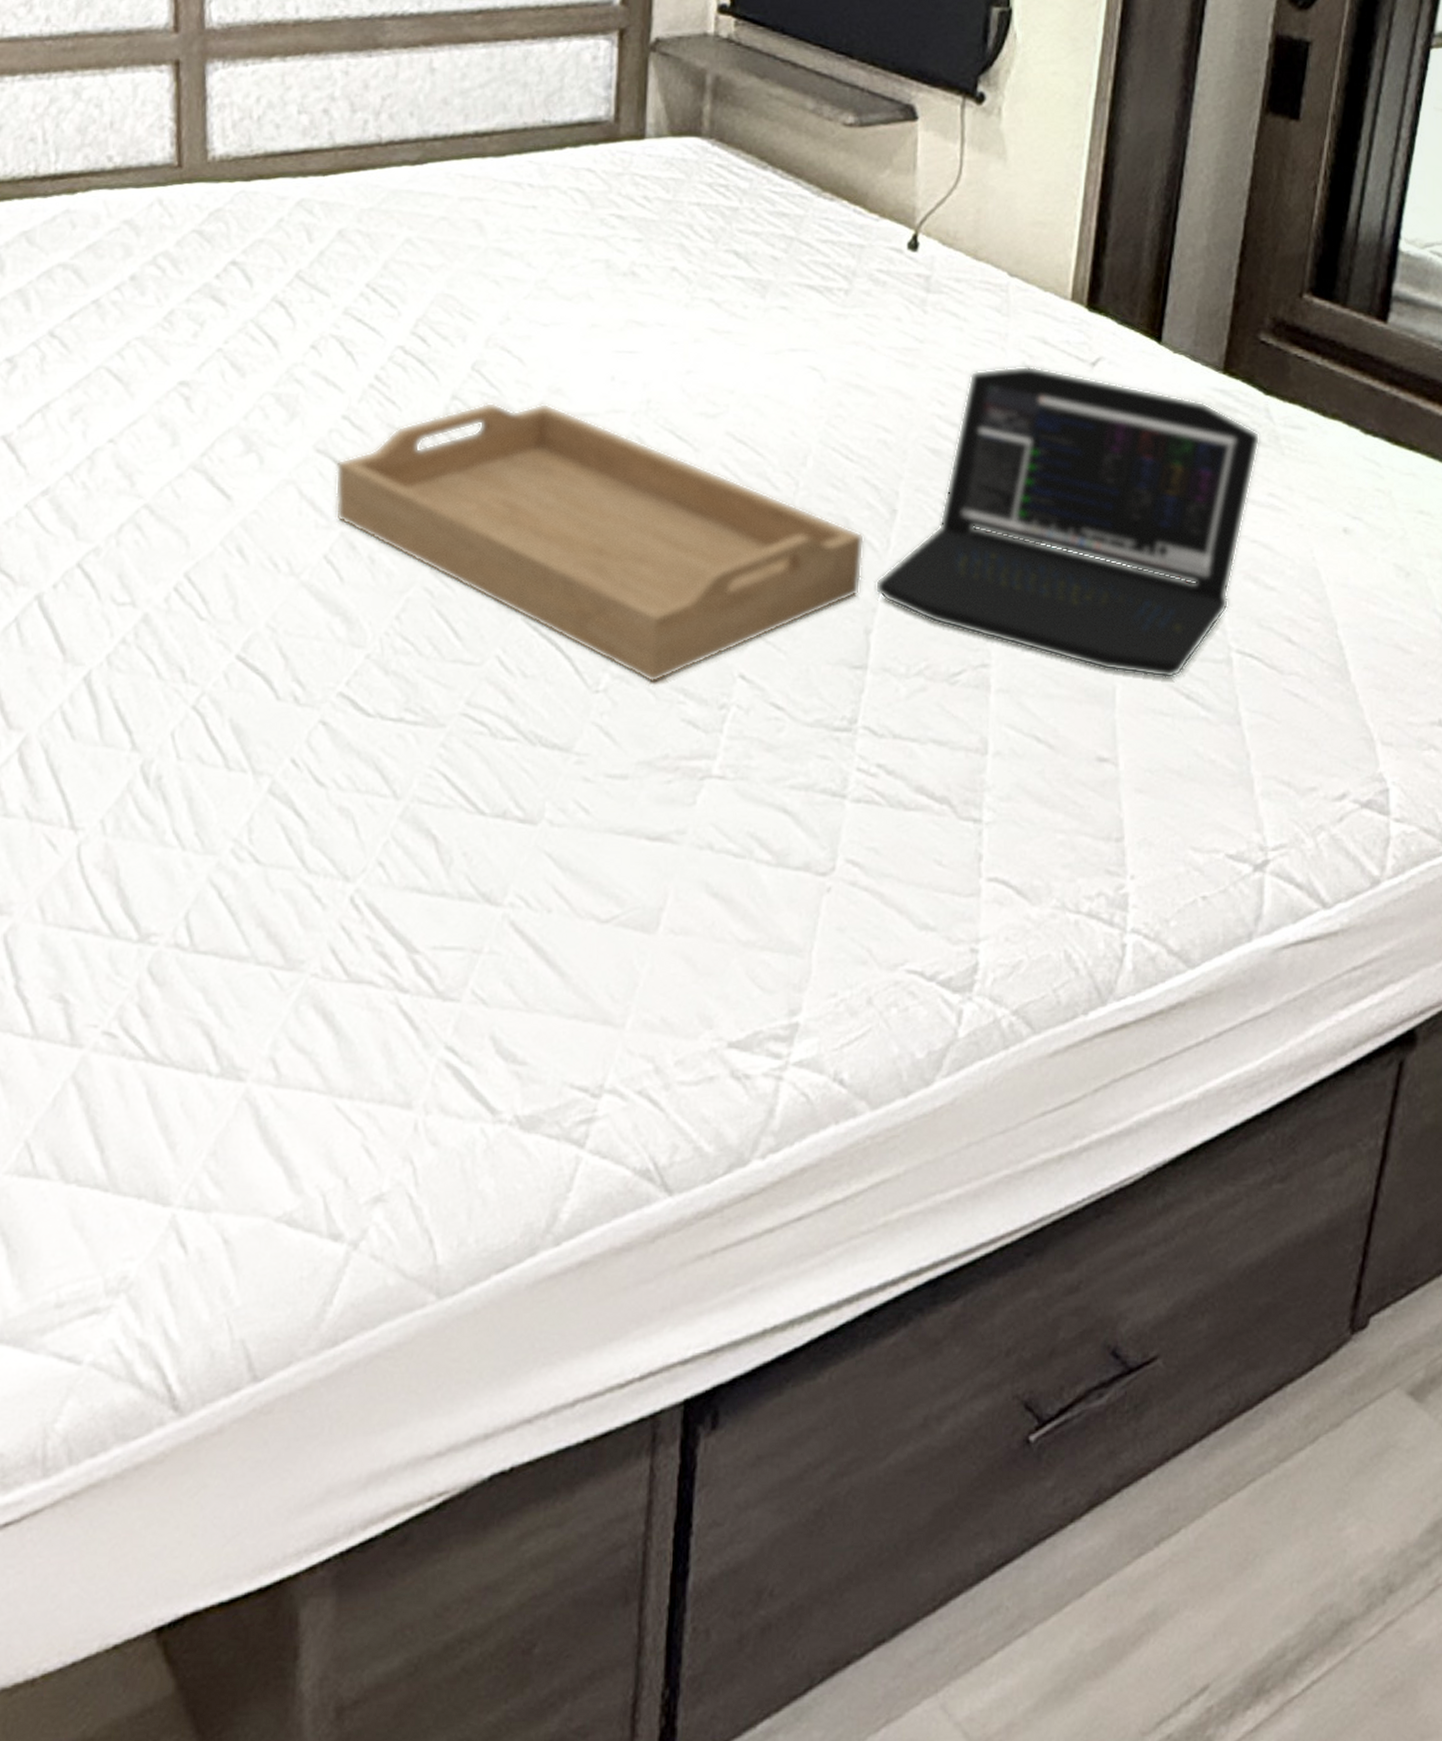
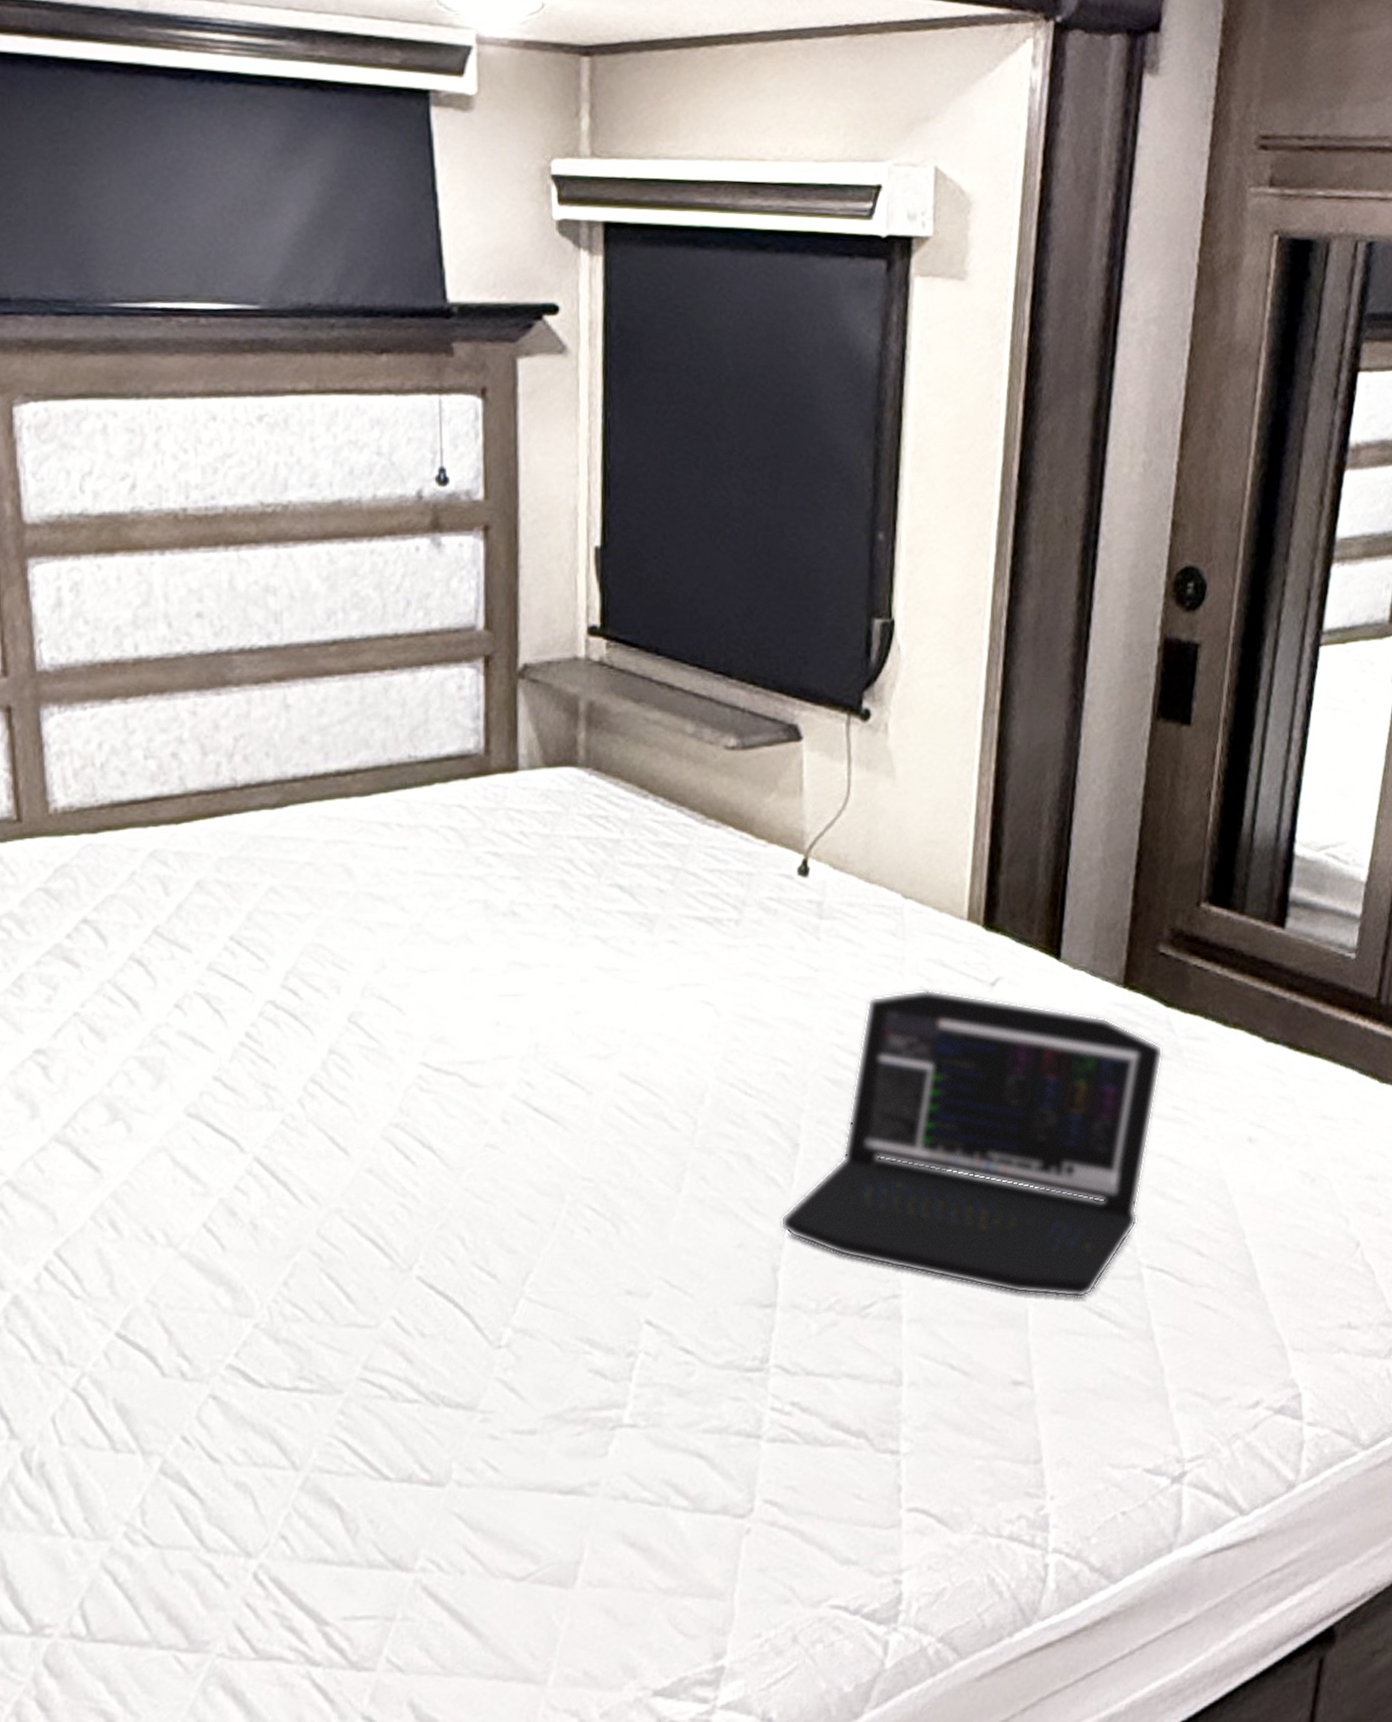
serving tray: present [335,402,865,683] -> none [209,1053,768,1335]

